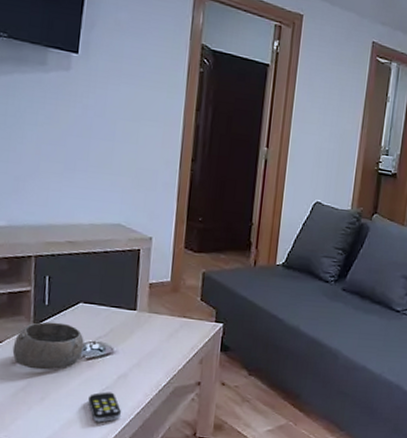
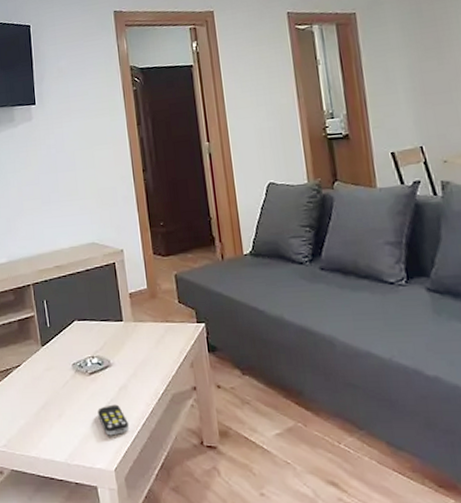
bowl: present [12,321,84,370] -> none [29,341,85,388]

